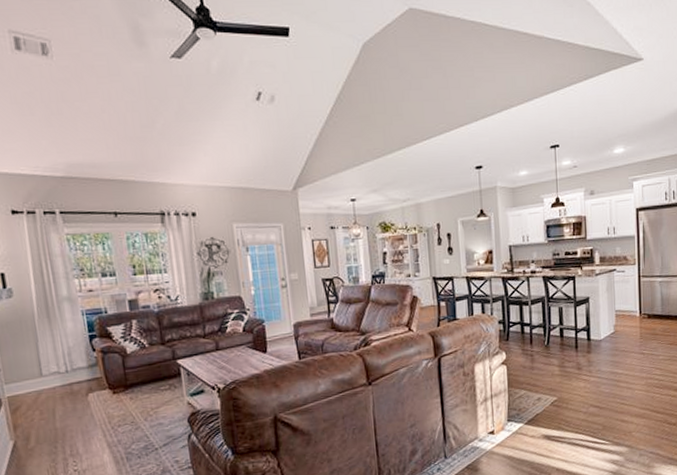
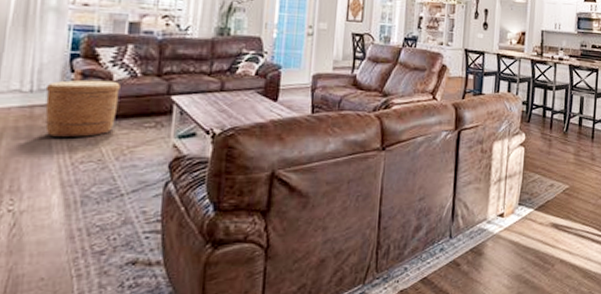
basket: none [76,353,137,407] -> present [45,79,120,137]

